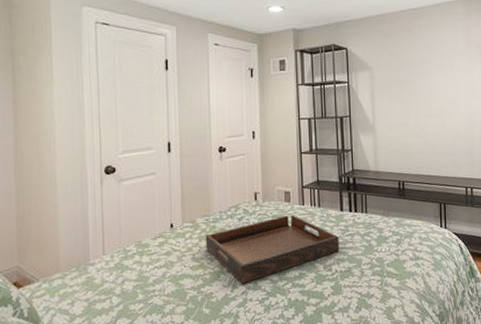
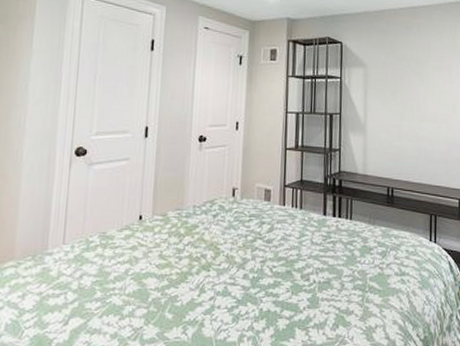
serving tray: present [205,214,339,284] -> none [175,215,320,288]

